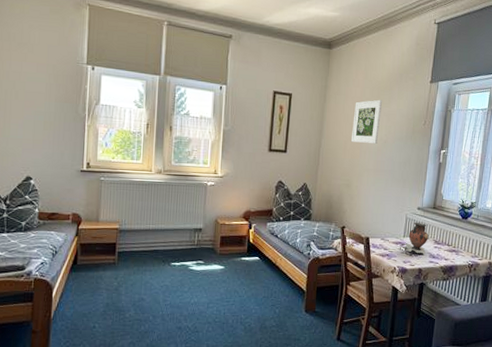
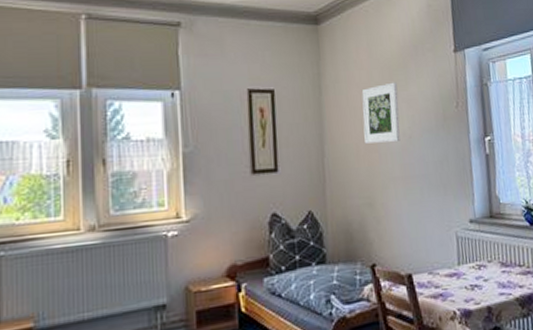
vase: present [399,223,429,254] -> none [455,240,492,285]

